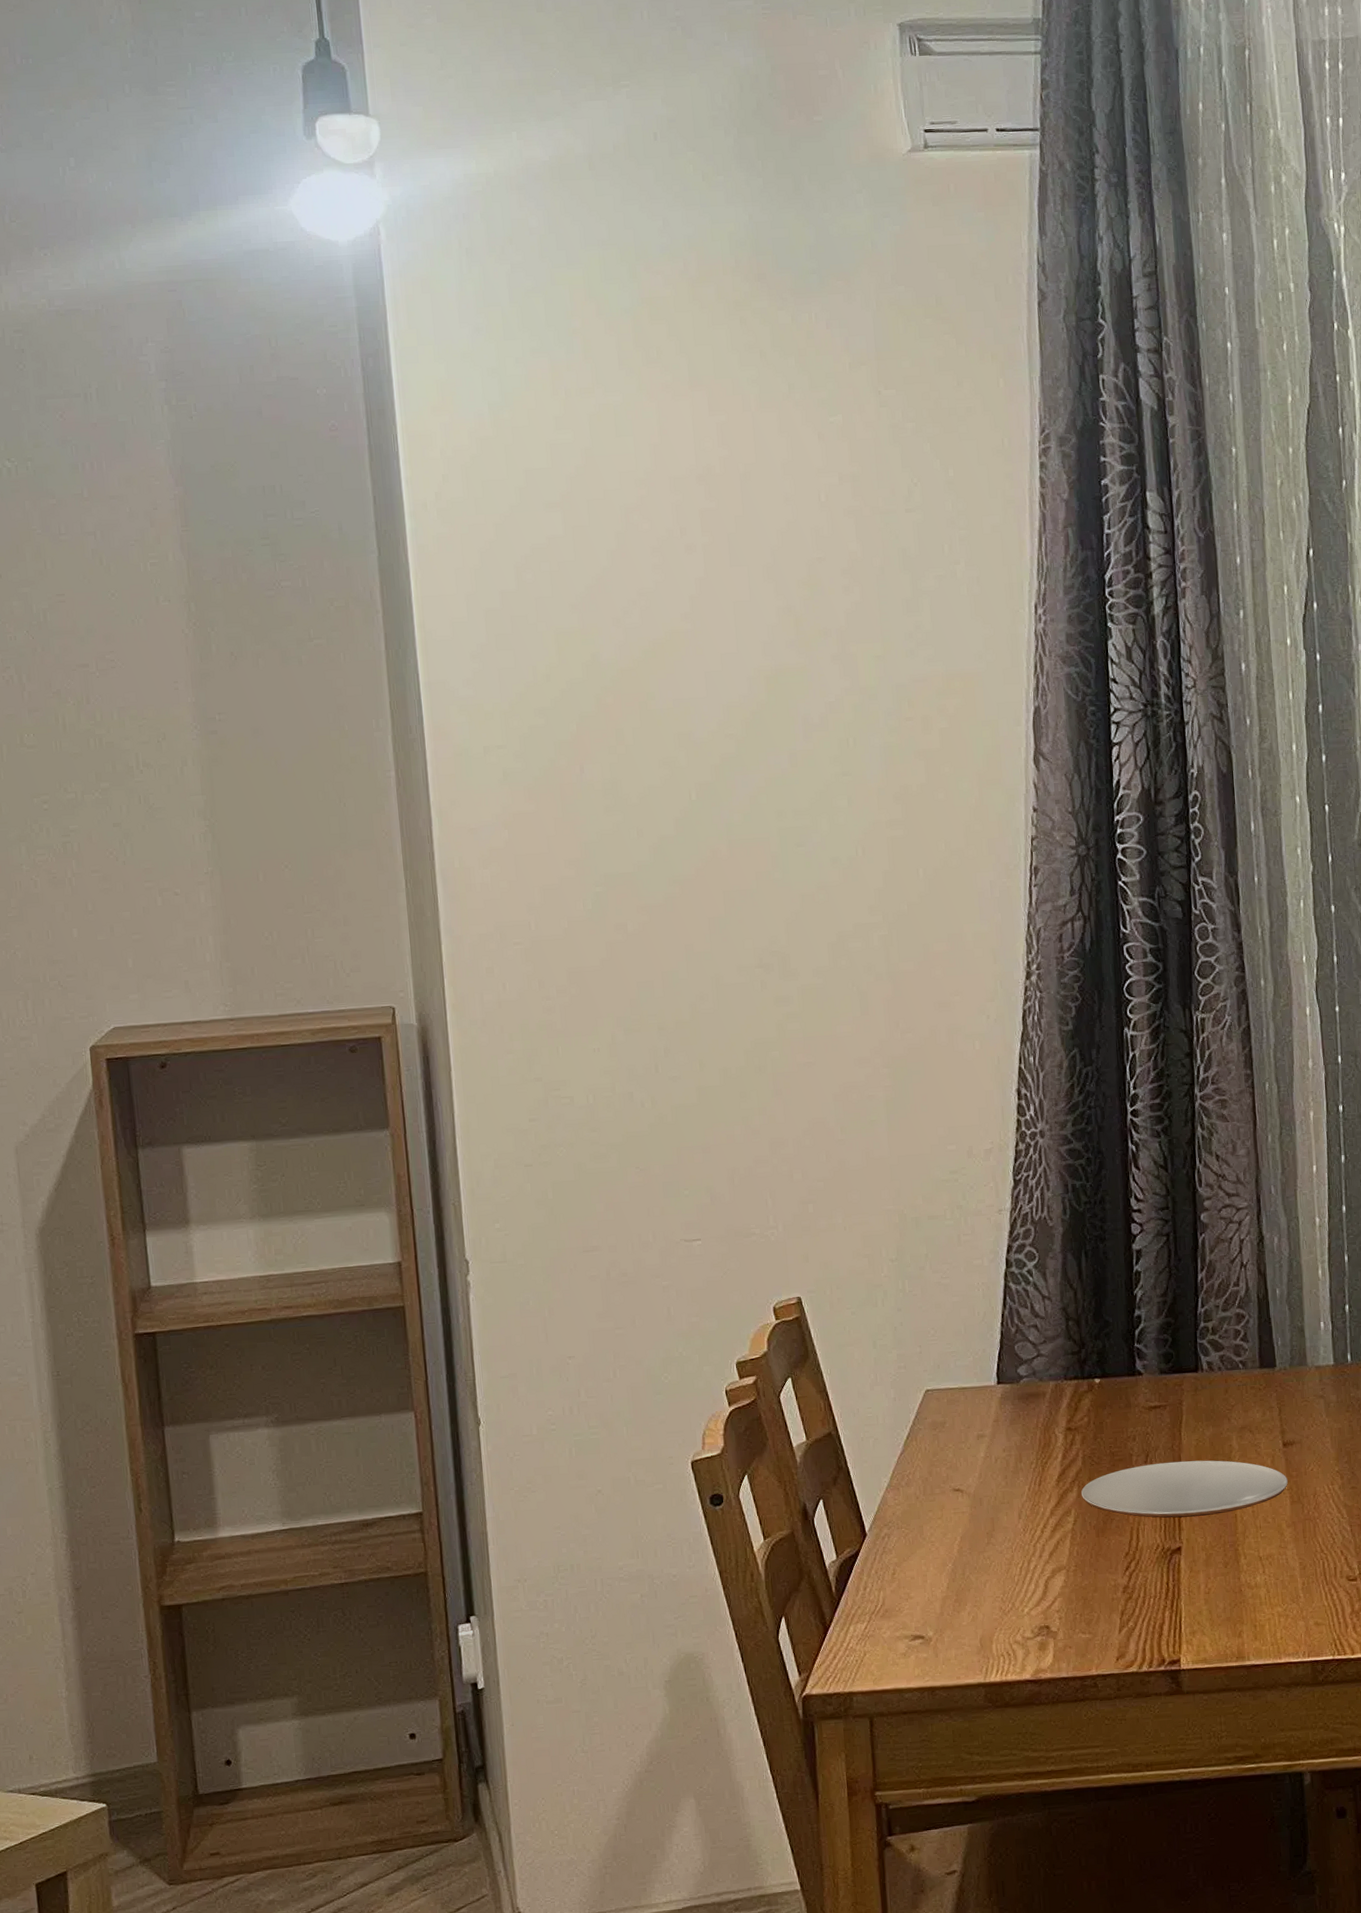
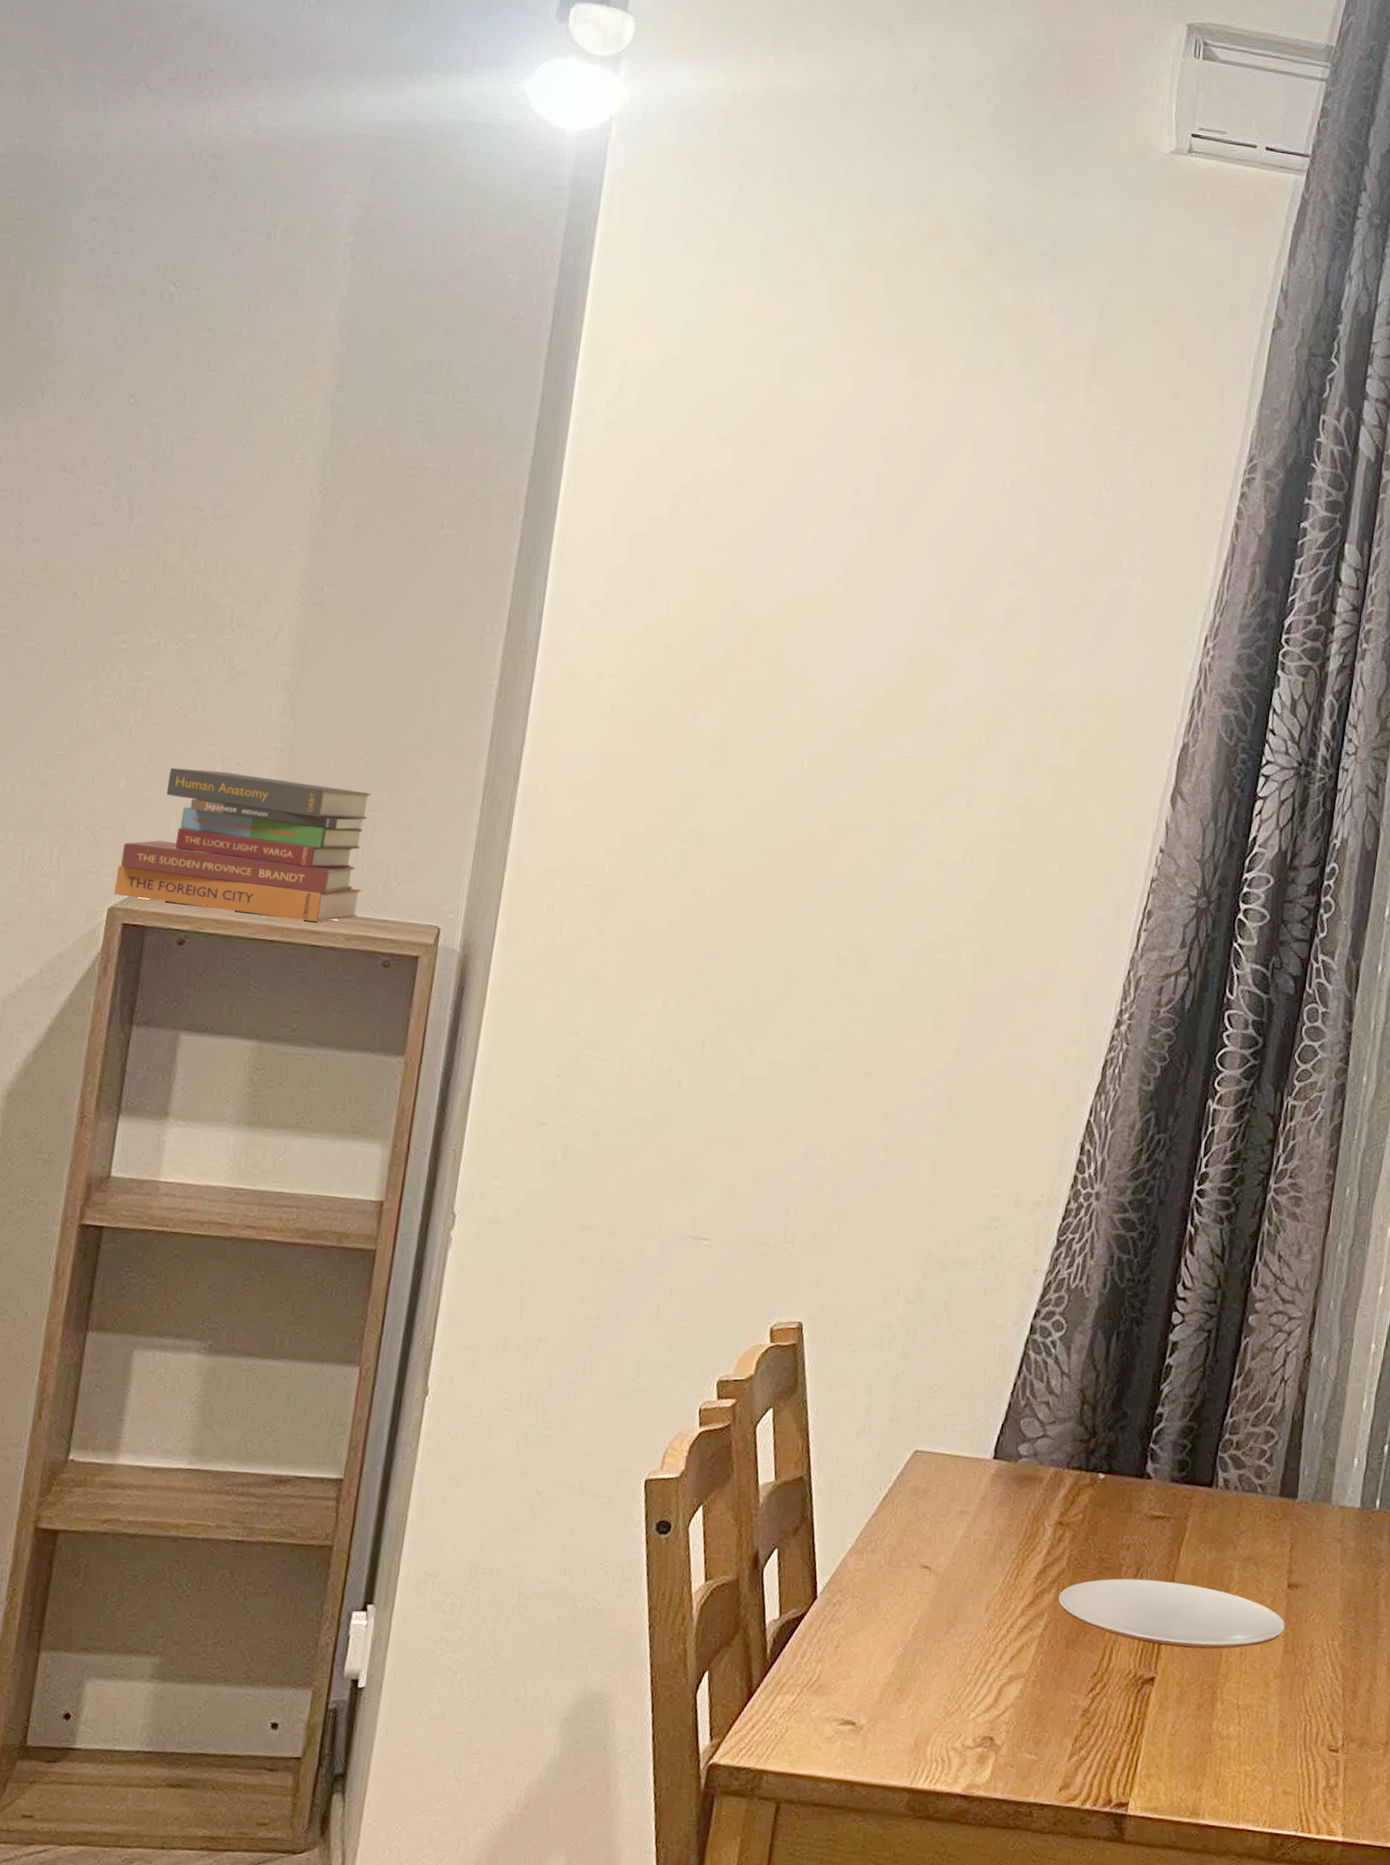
books: none [89,897,317,1034] -> present [113,767,371,922]

